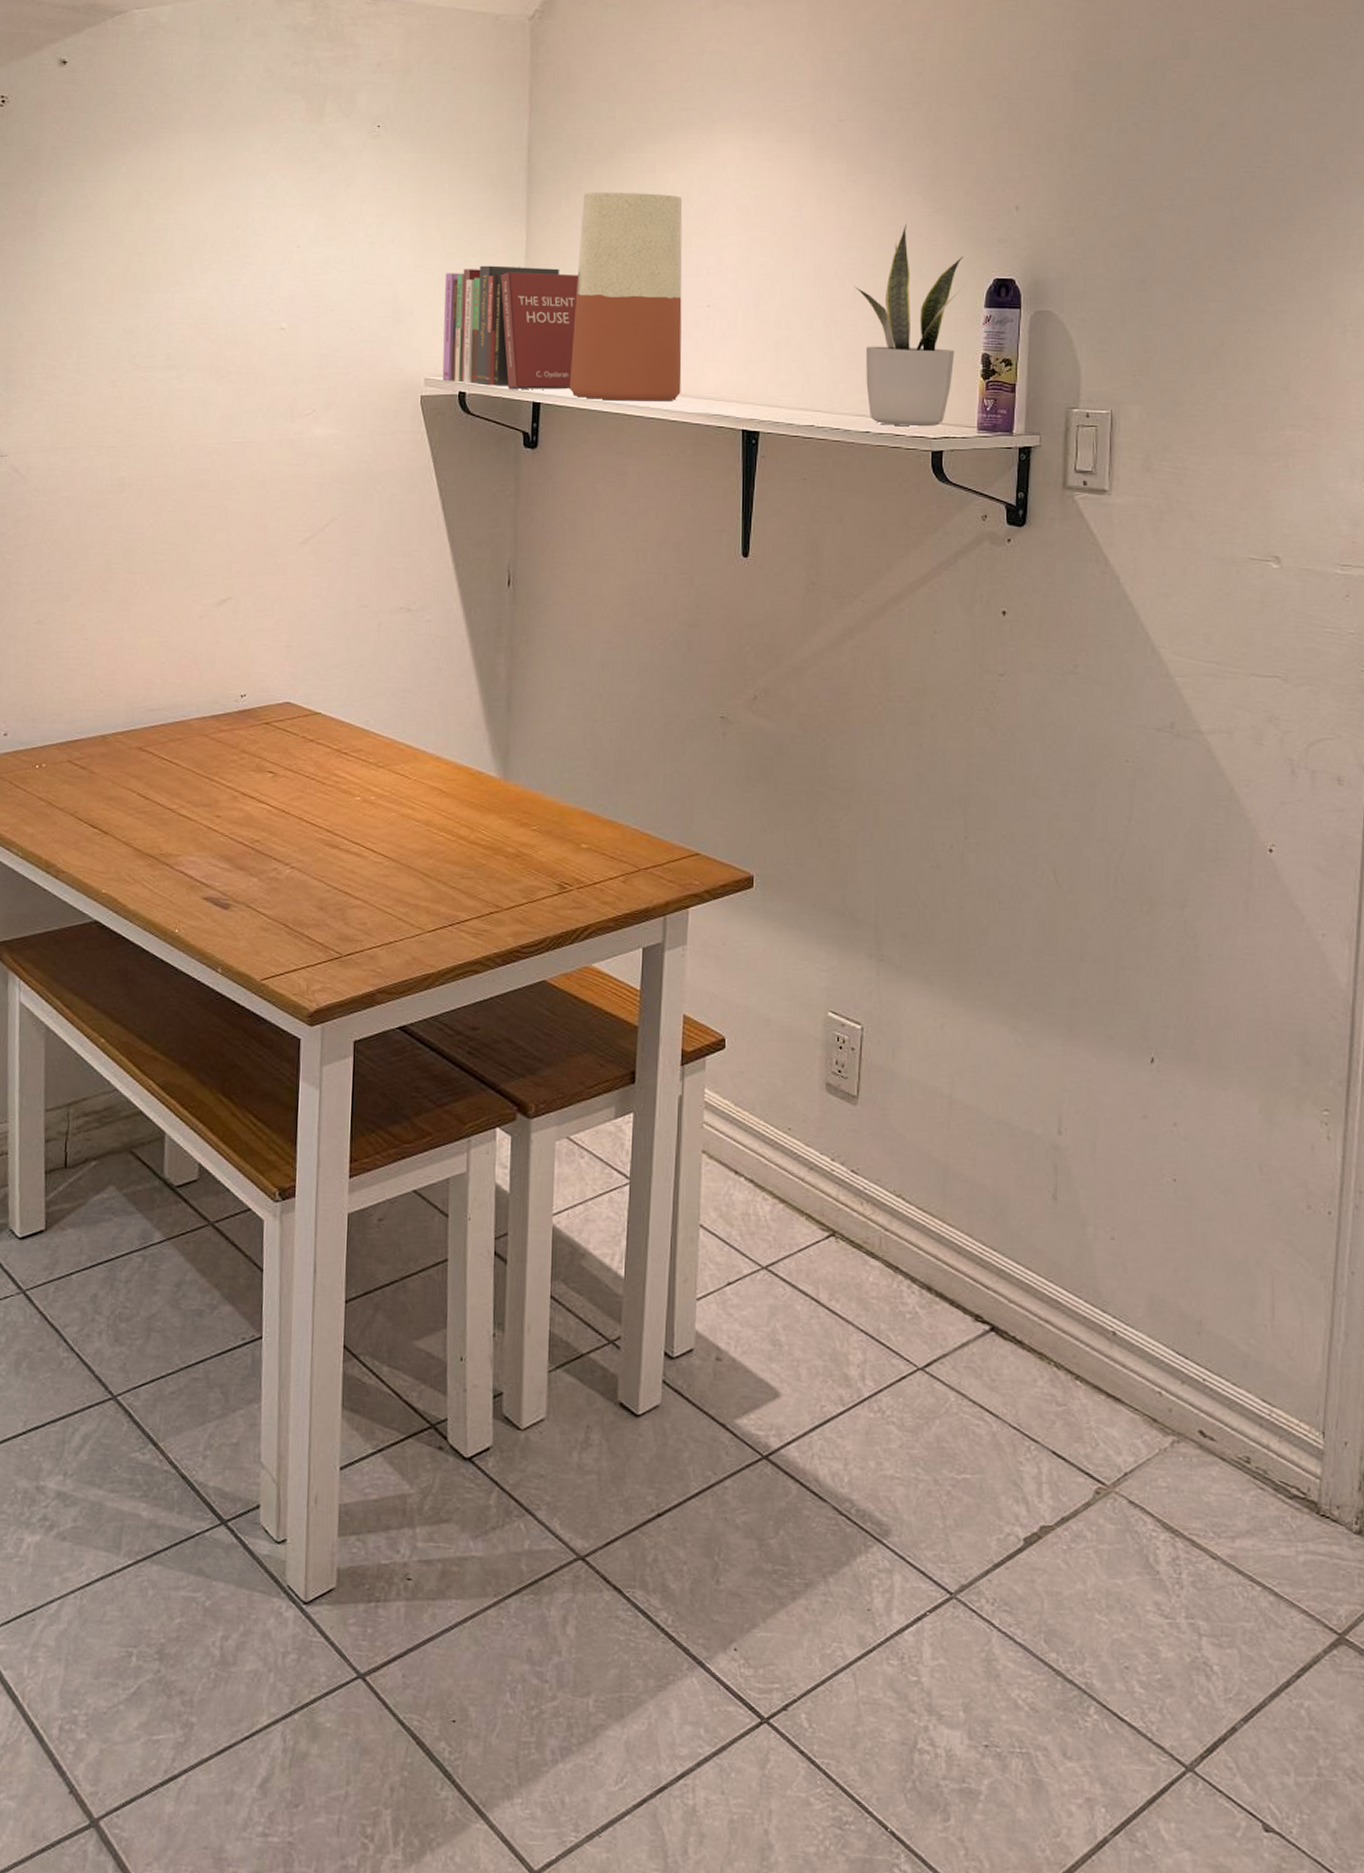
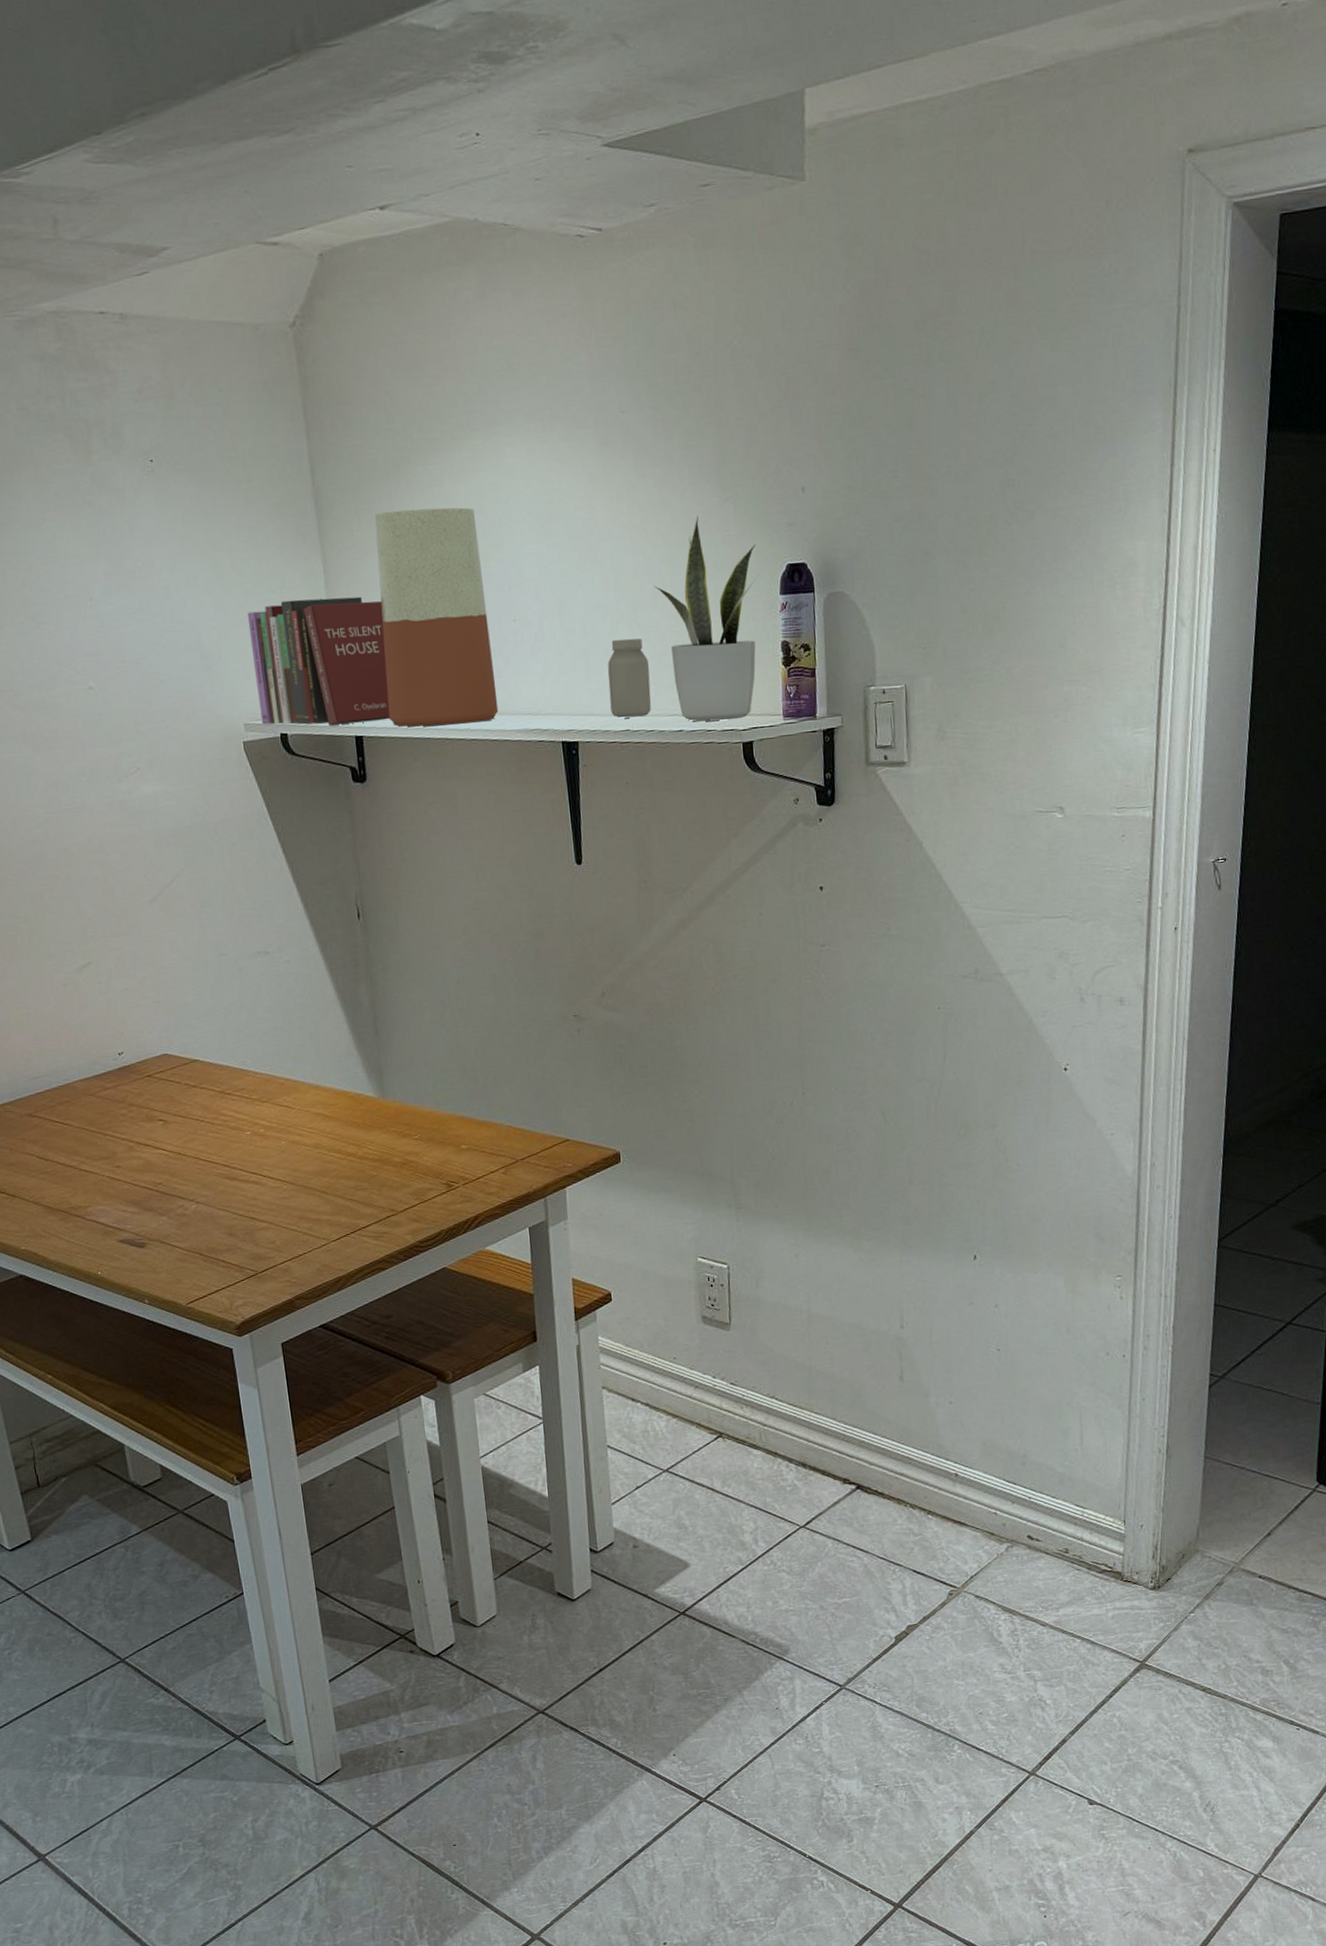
jar: none [797,335,841,413] -> present [608,638,652,719]

